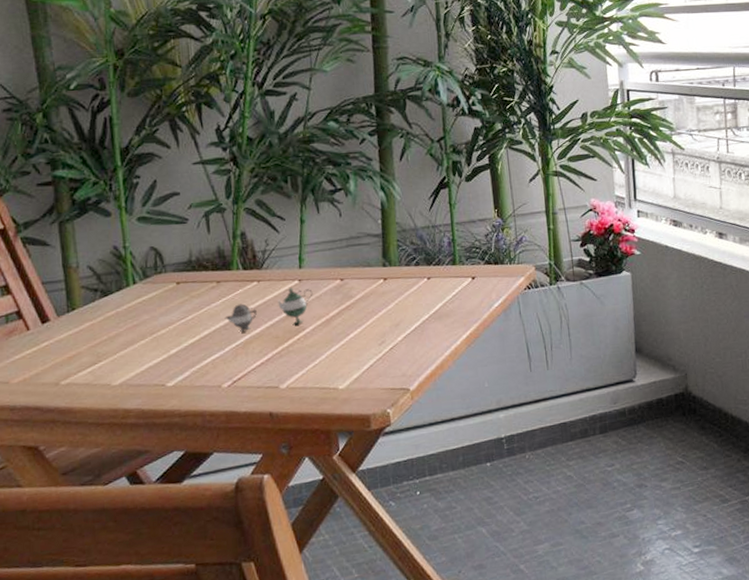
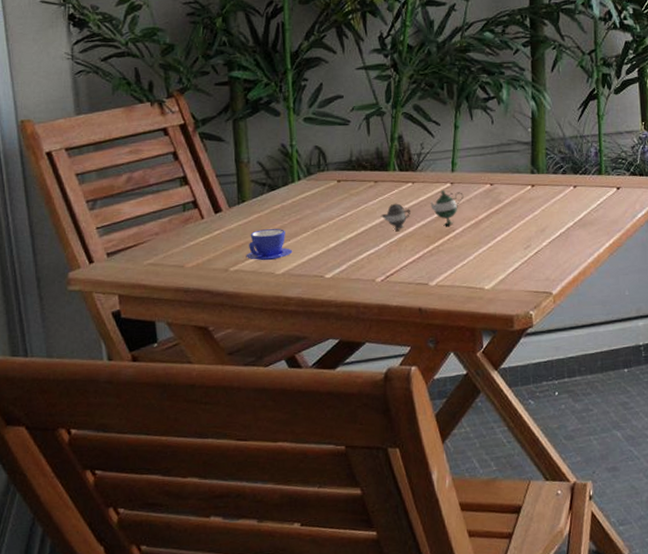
teacup: none [78,336,131,372] -> present [246,229,293,261]

